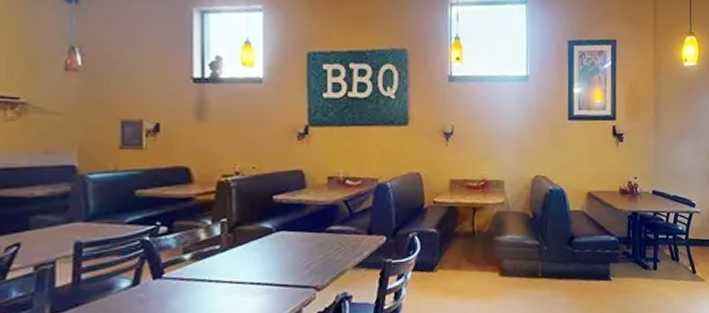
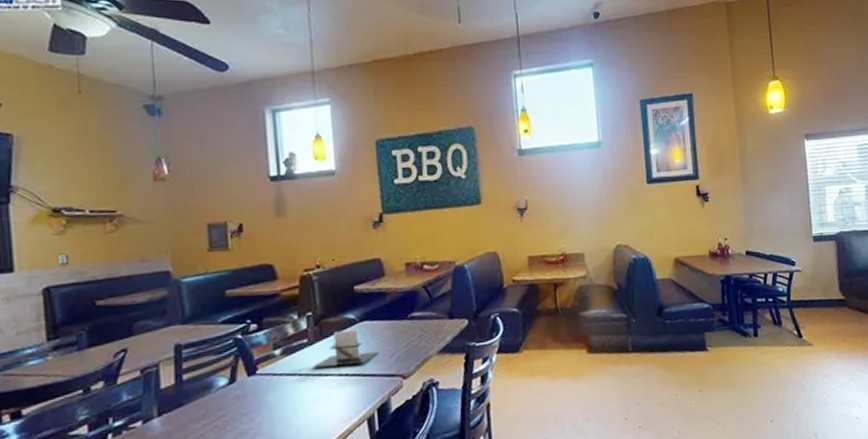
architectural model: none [224,239,294,275] -> present [313,330,379,368]

